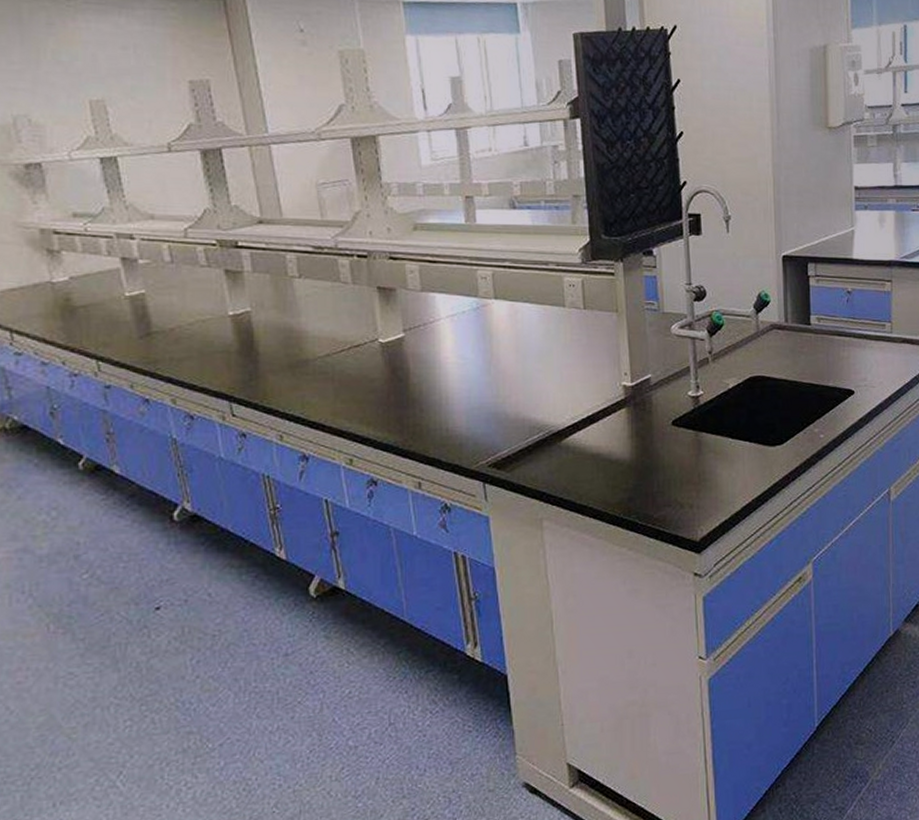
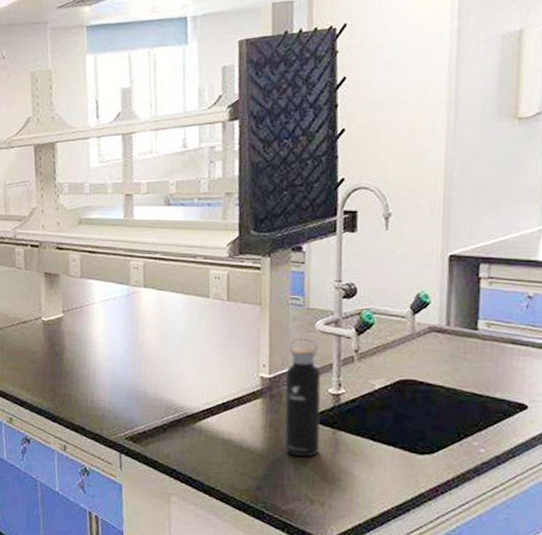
water bottle: none [647,343,684,462] -> present [284,338,321,457]

